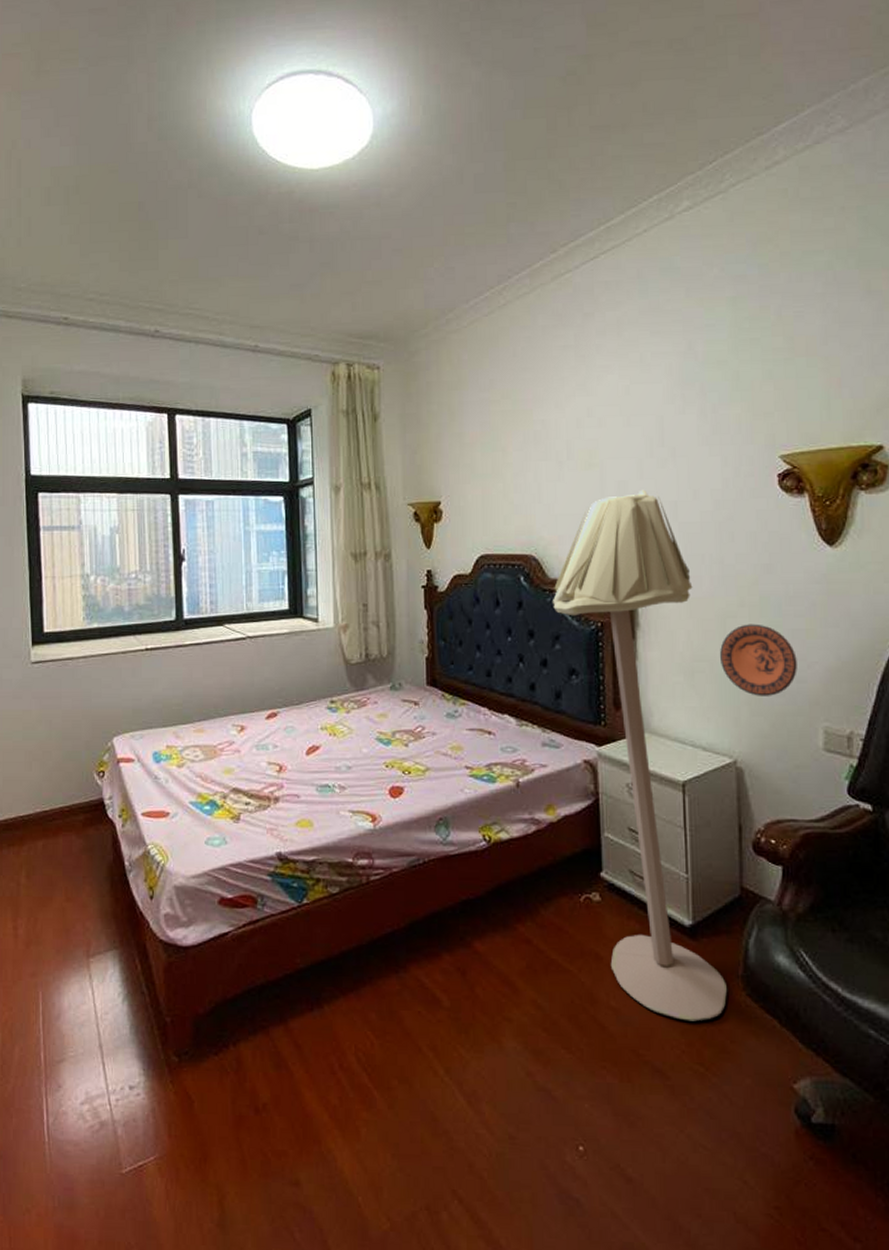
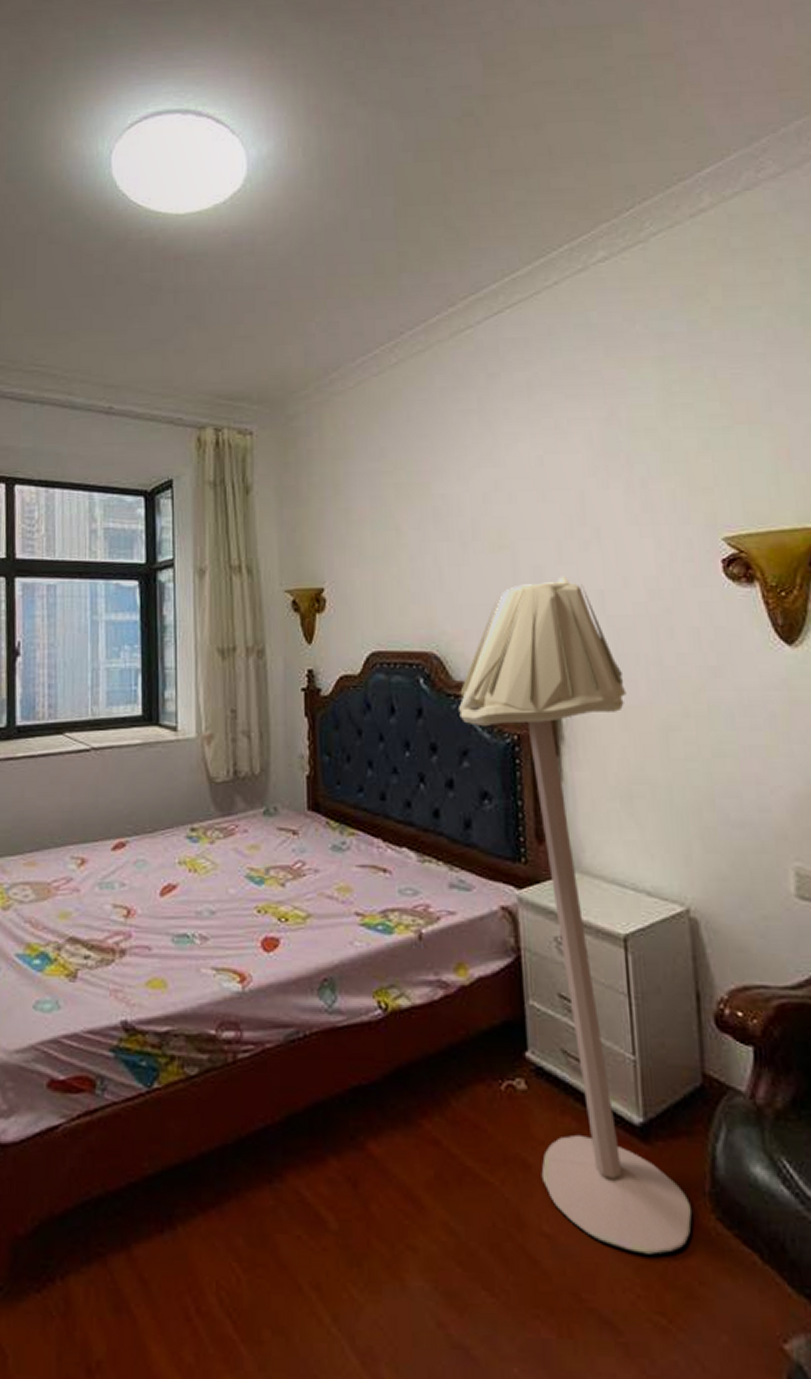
decorative plate: present [720,624,797,696] -> none [663,738,758,828]

